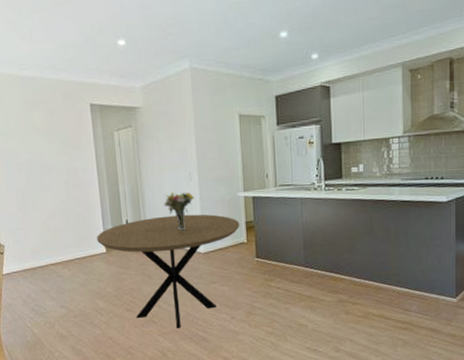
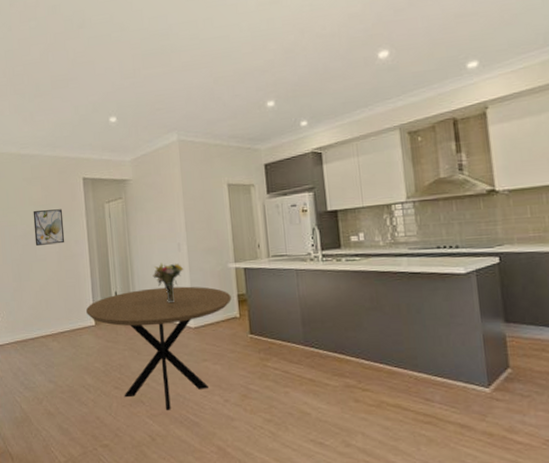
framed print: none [36,136,73,175] -> present [33,209,65,247]

